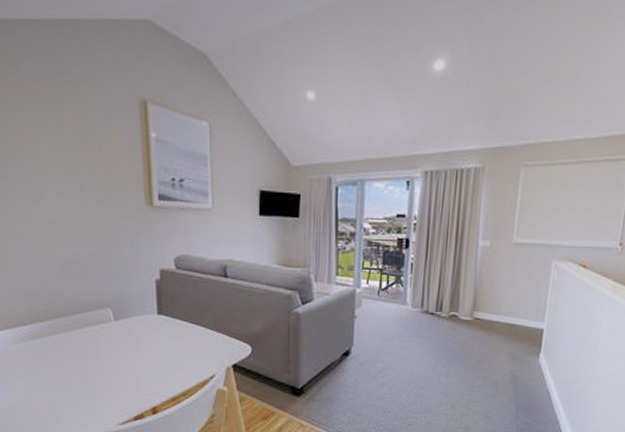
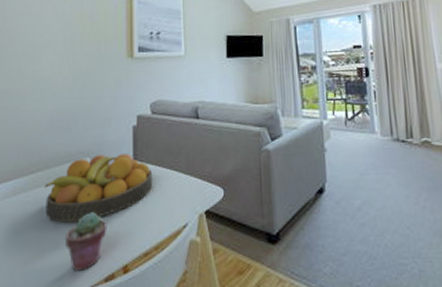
fruit bowl: none [63,306,180,368] -> present [43,154,153,223]
potted succulent: none [90,360,134,410] -> present [64,212,107,271]

